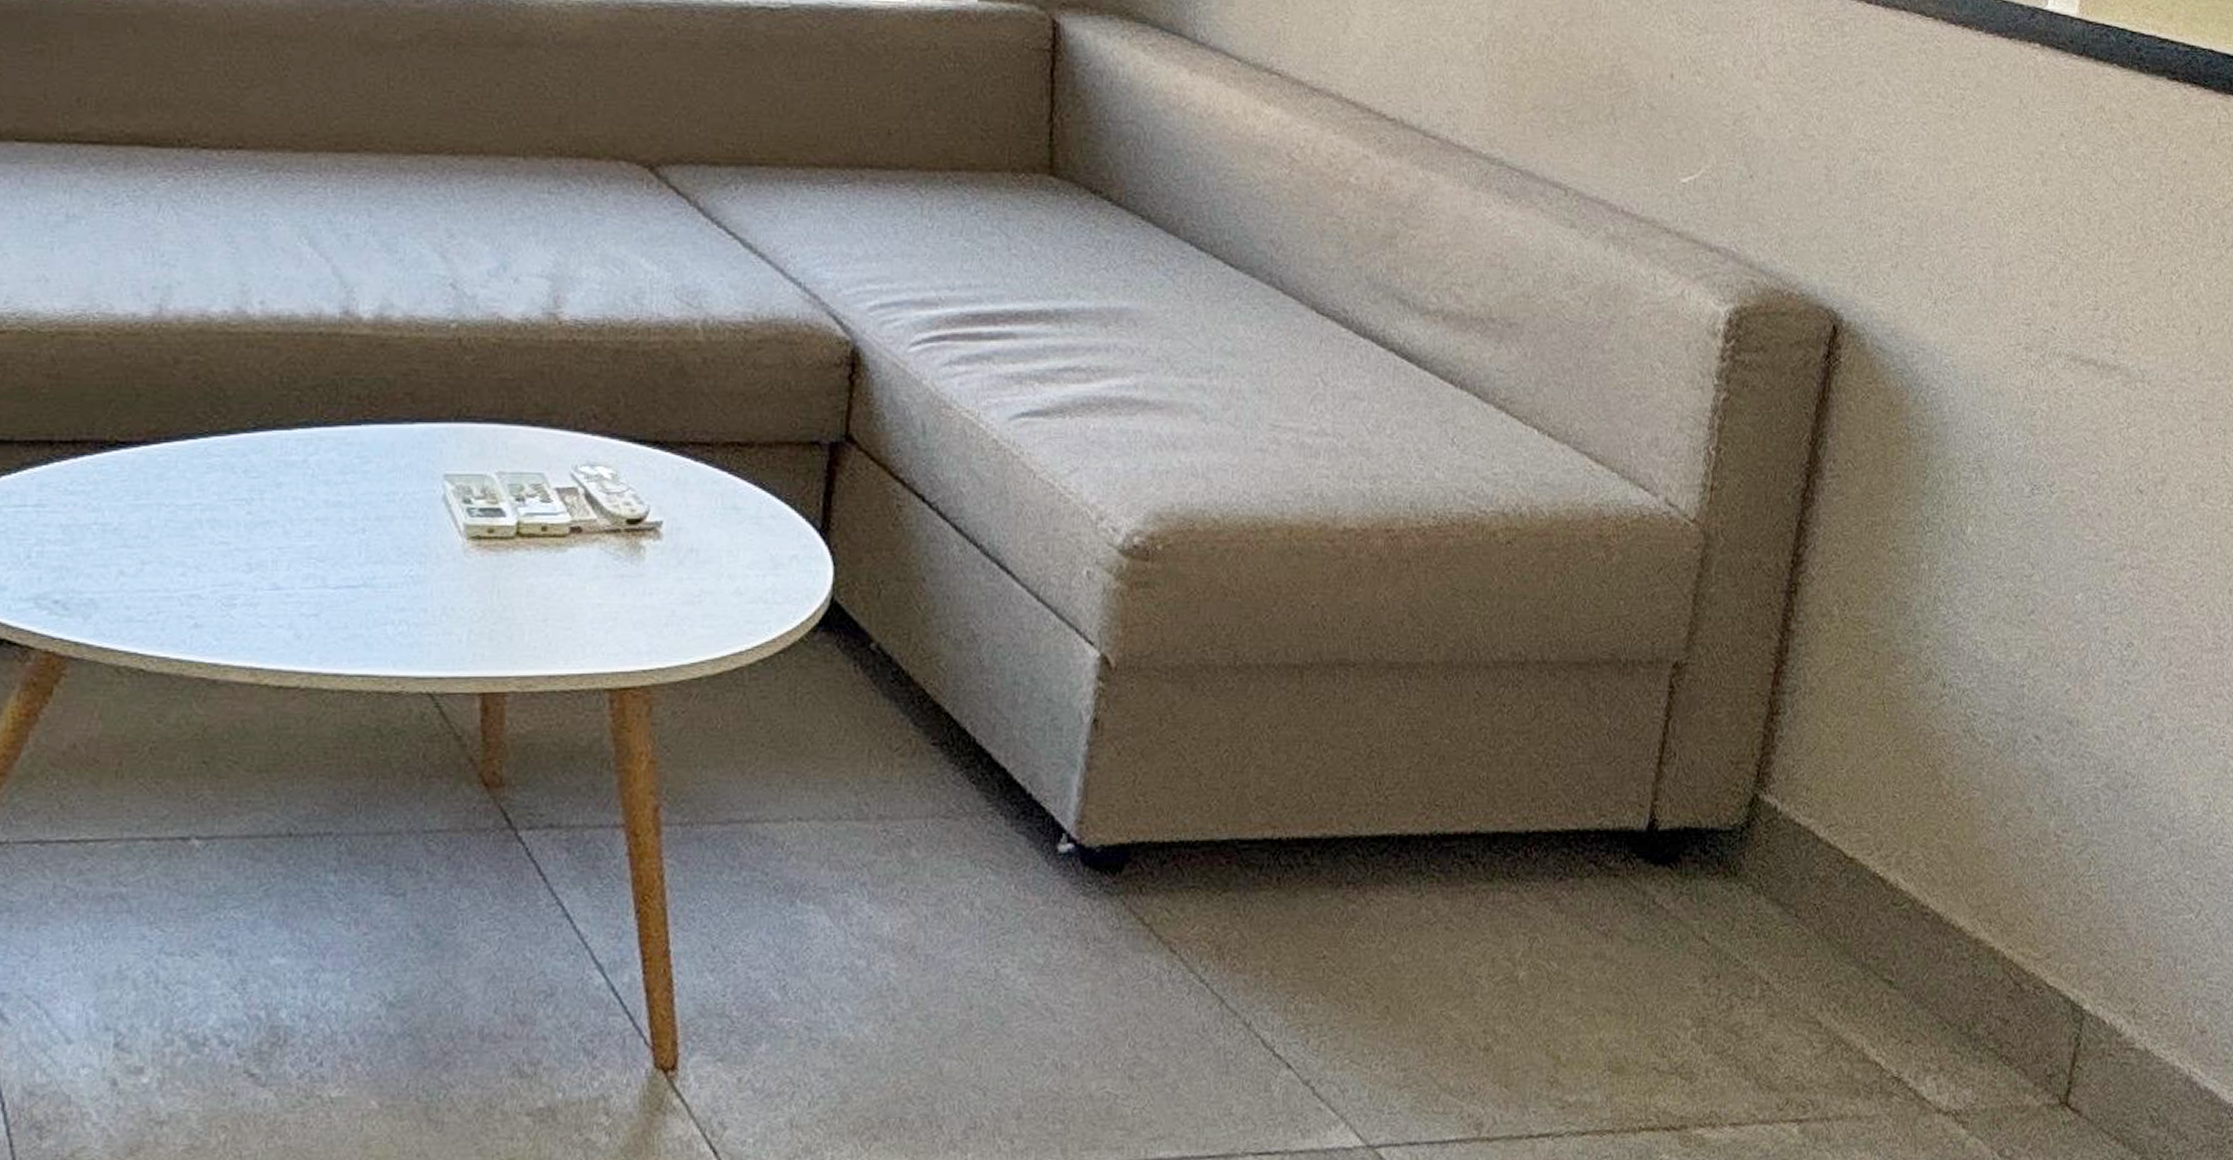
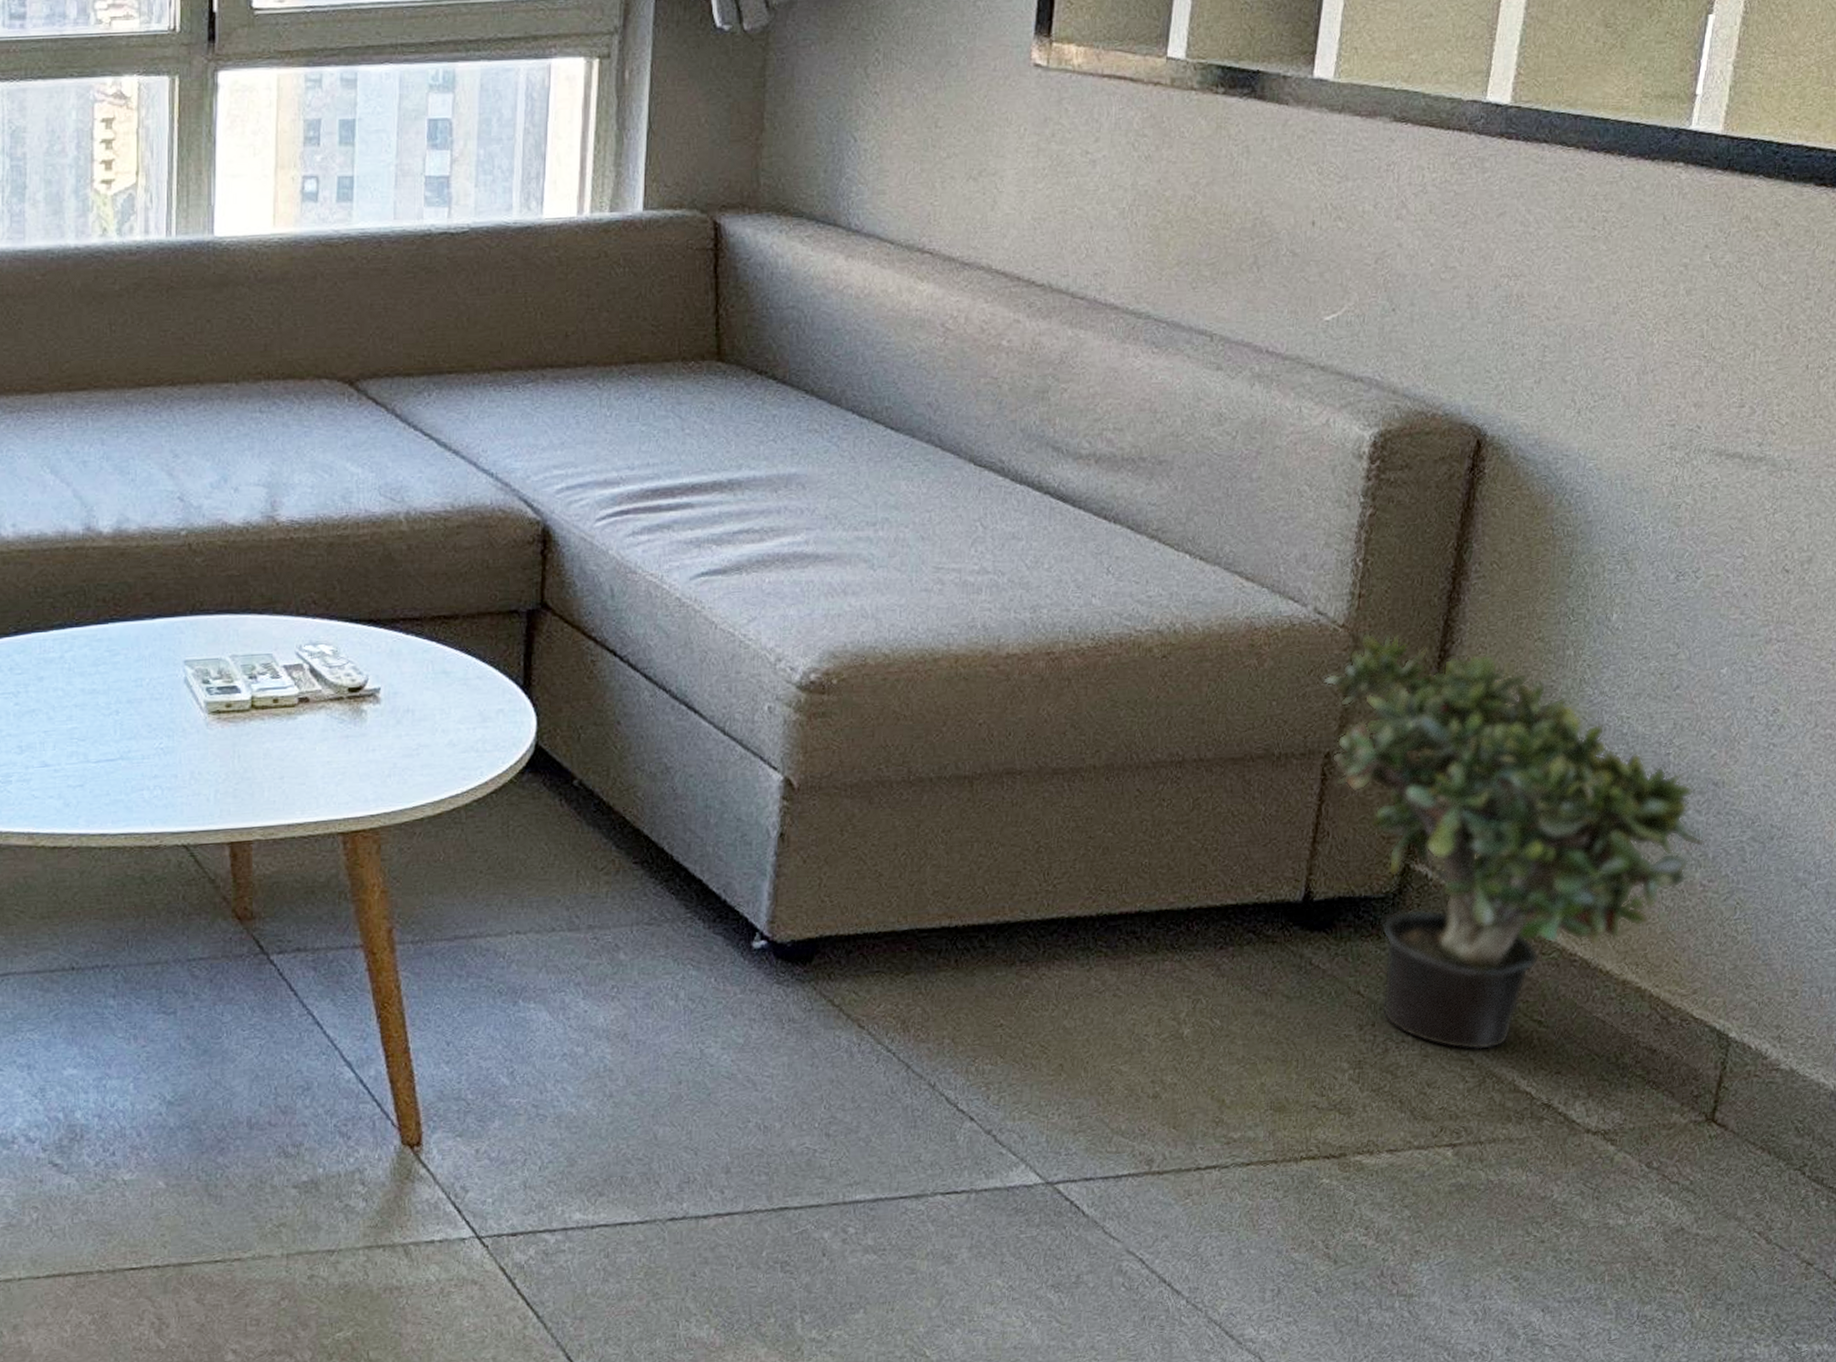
potted plant: none [1673,529,2060,1012] -> present [1323,632,1706,1051]

